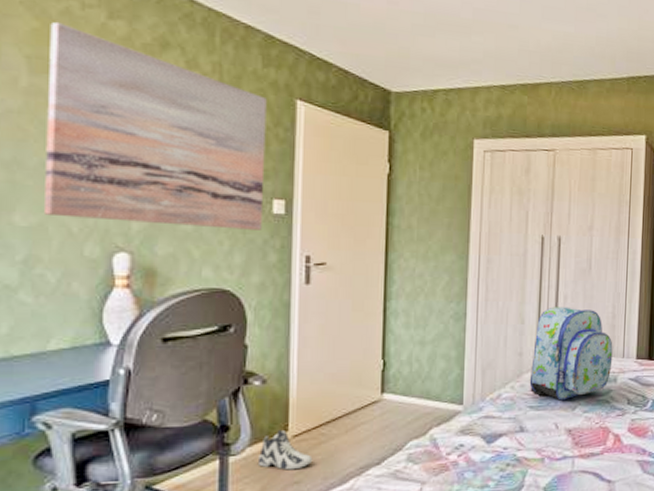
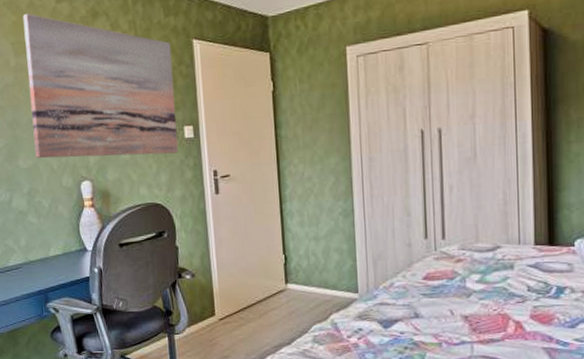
sneaker: present [257,429,313,470] -> none [195,314,236,347]
backpack: present [529,306,613,401] -> none [420,196,507,288]

